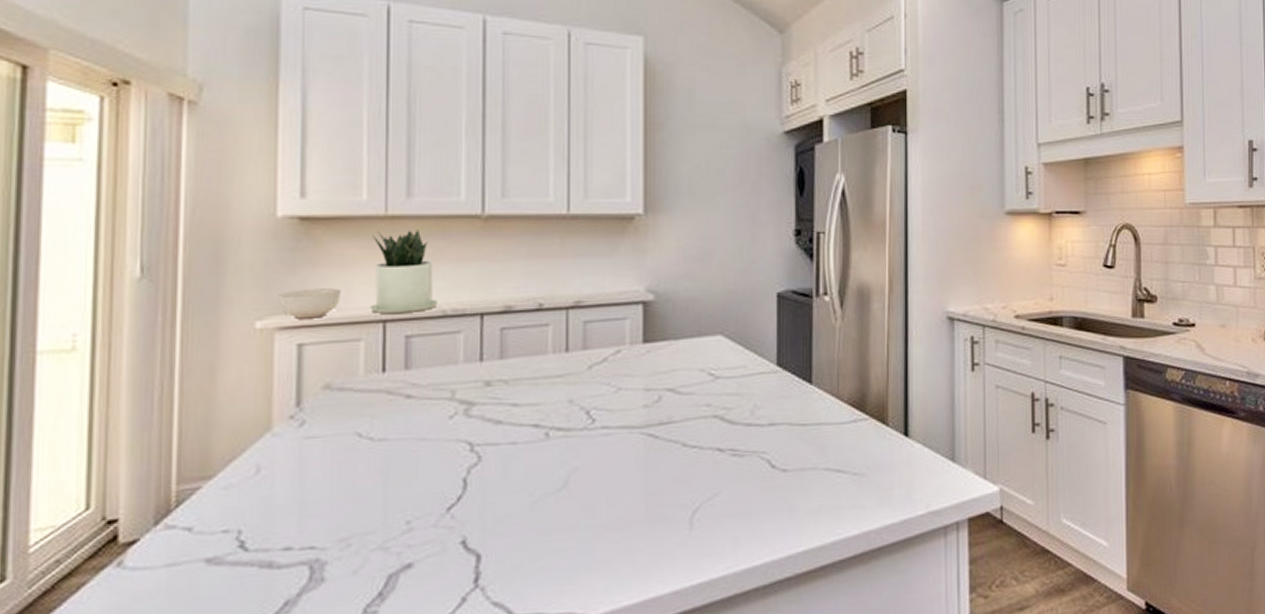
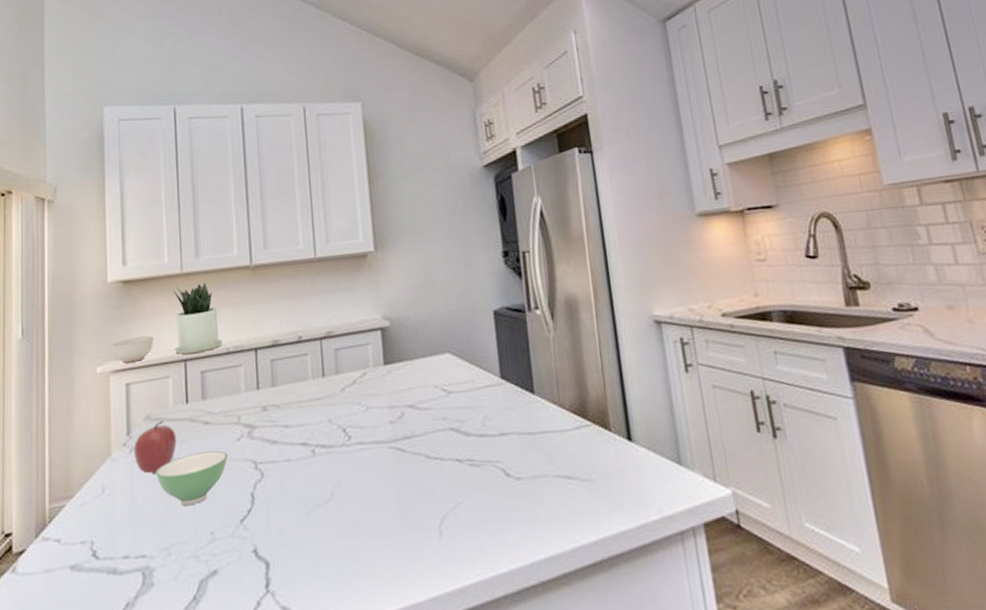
fruit: none [305,390,366,453] -> present [133,420,177,474]
bowl: none [334,429,435,492] -> present [155,450,228,507]

